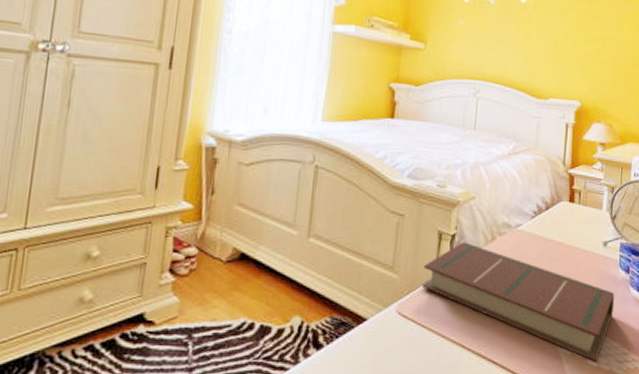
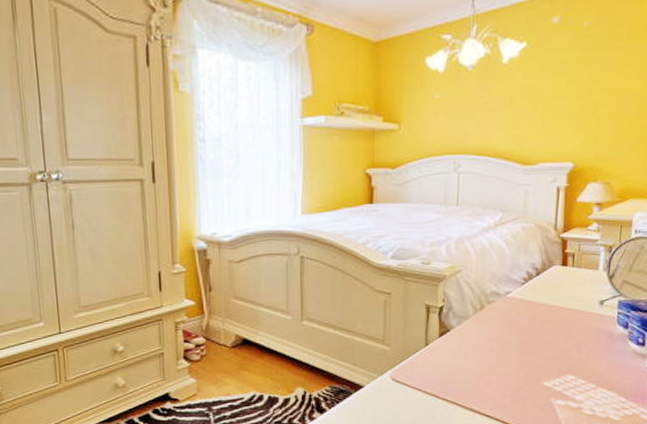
book: present [422,242,615,362] -> none [414,313,612,411]

